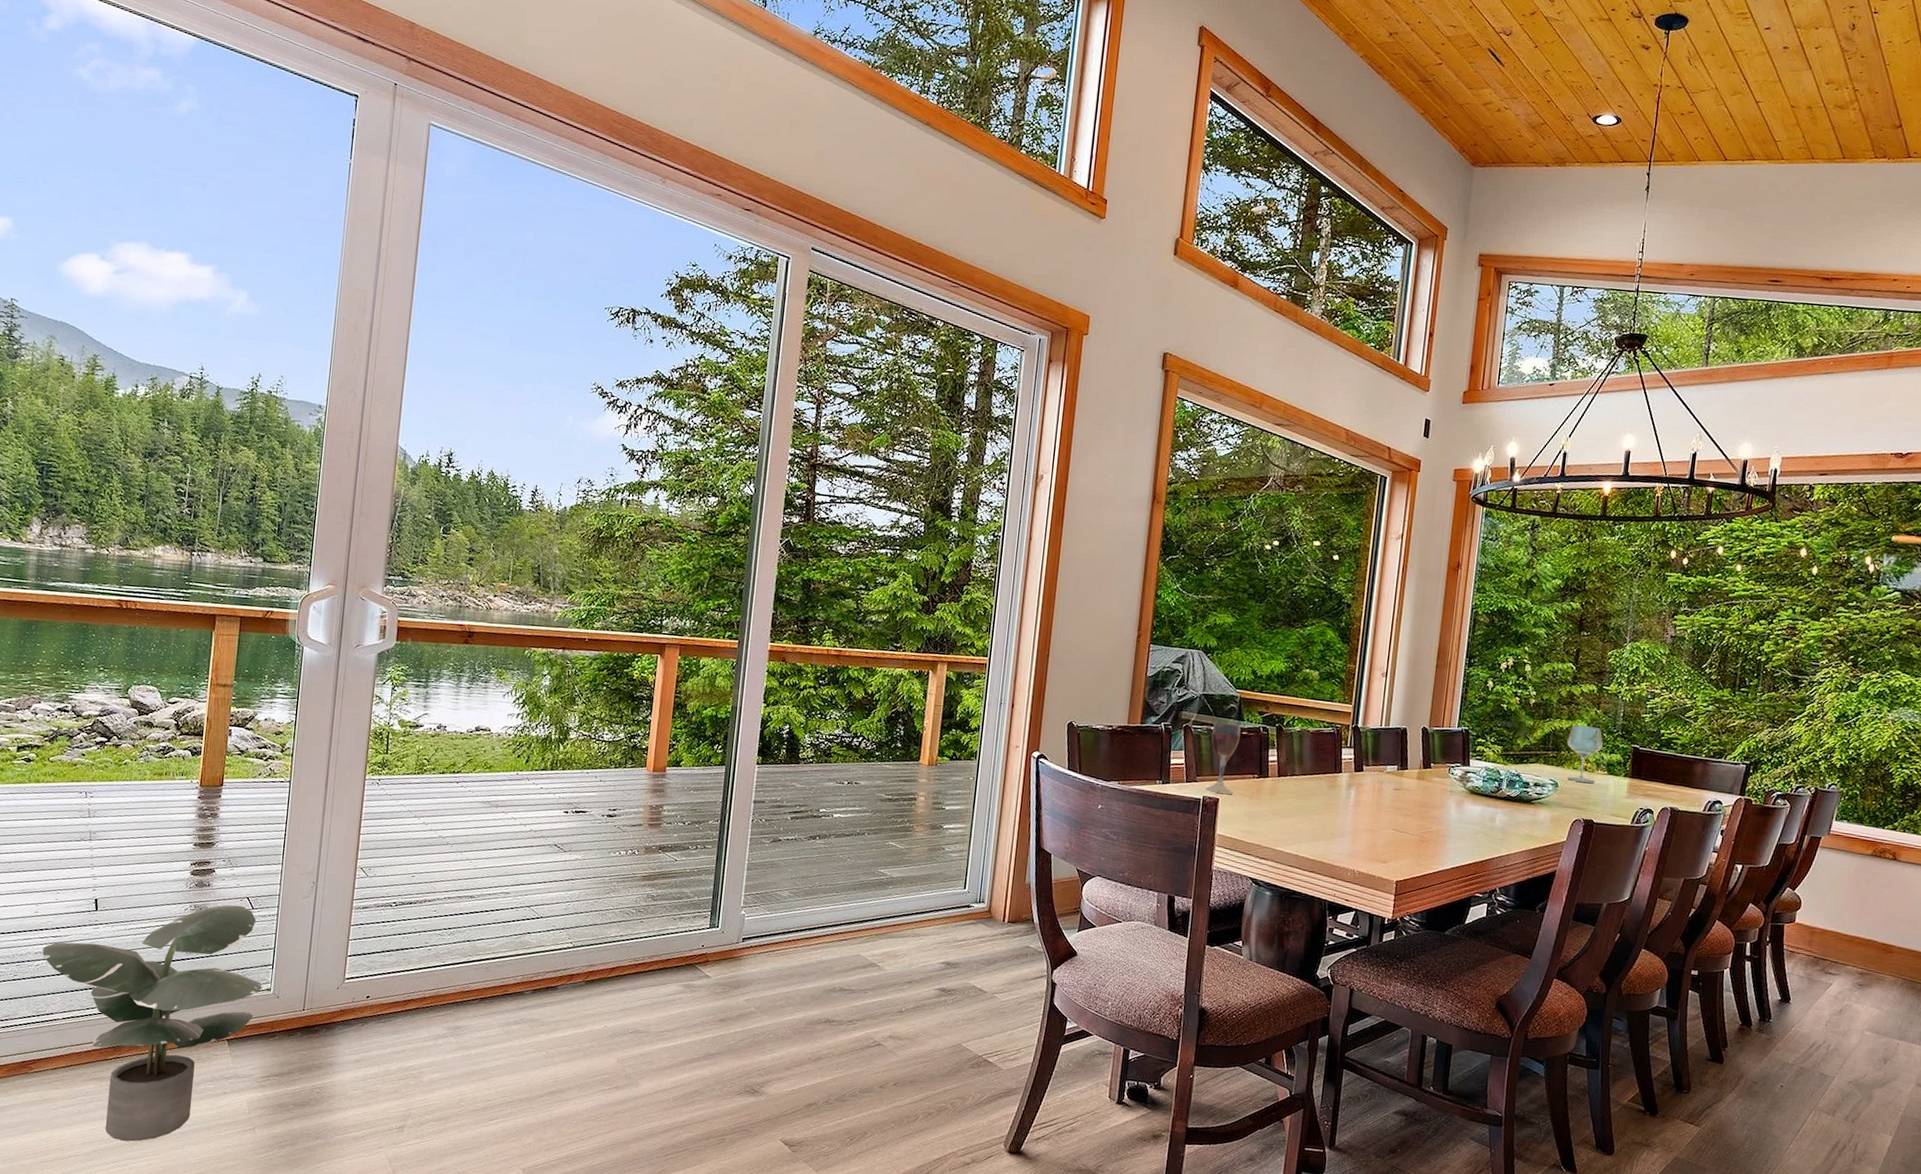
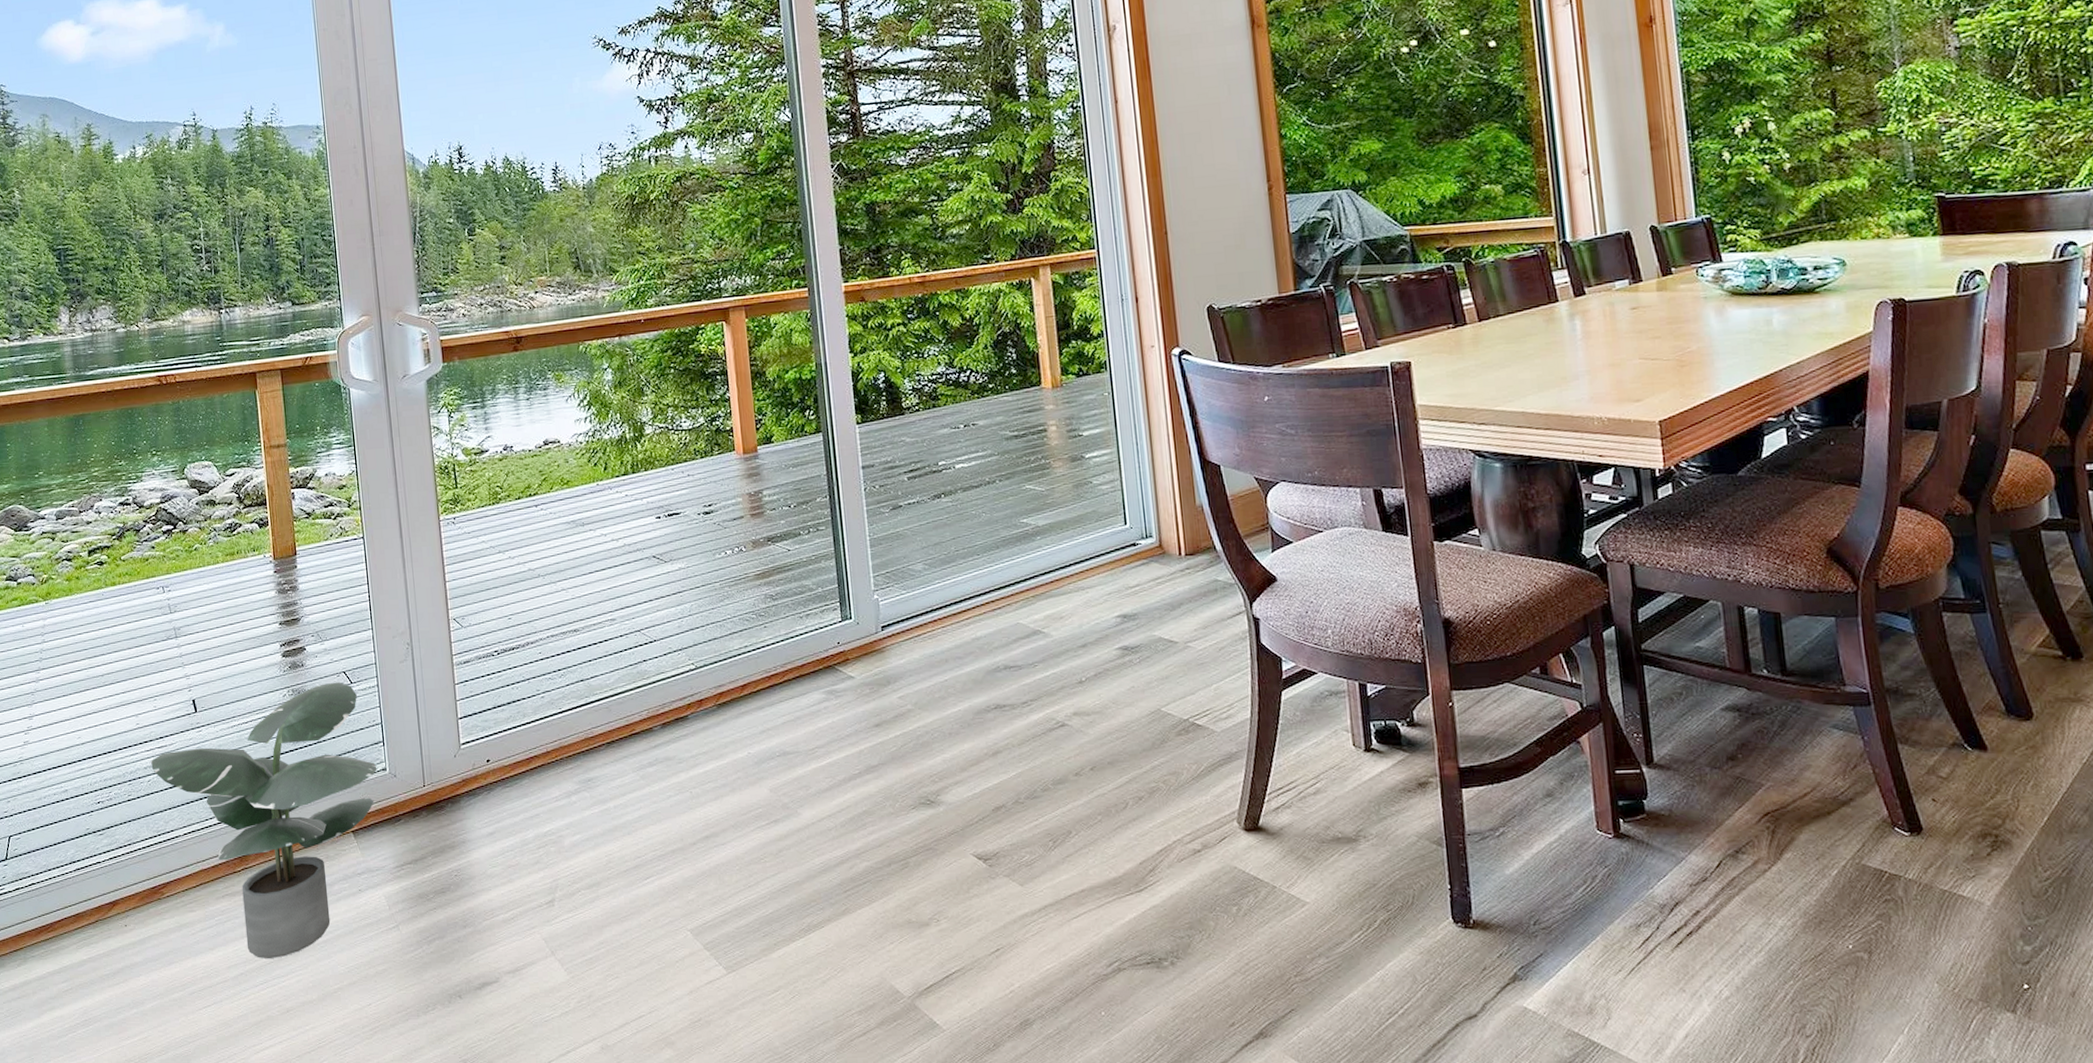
cup: present [1206,722,1241,795] -> none [1384,268,1426,357]
wine glass: present [1566,725,1603,783] -> none [1845,181,1896,255]

